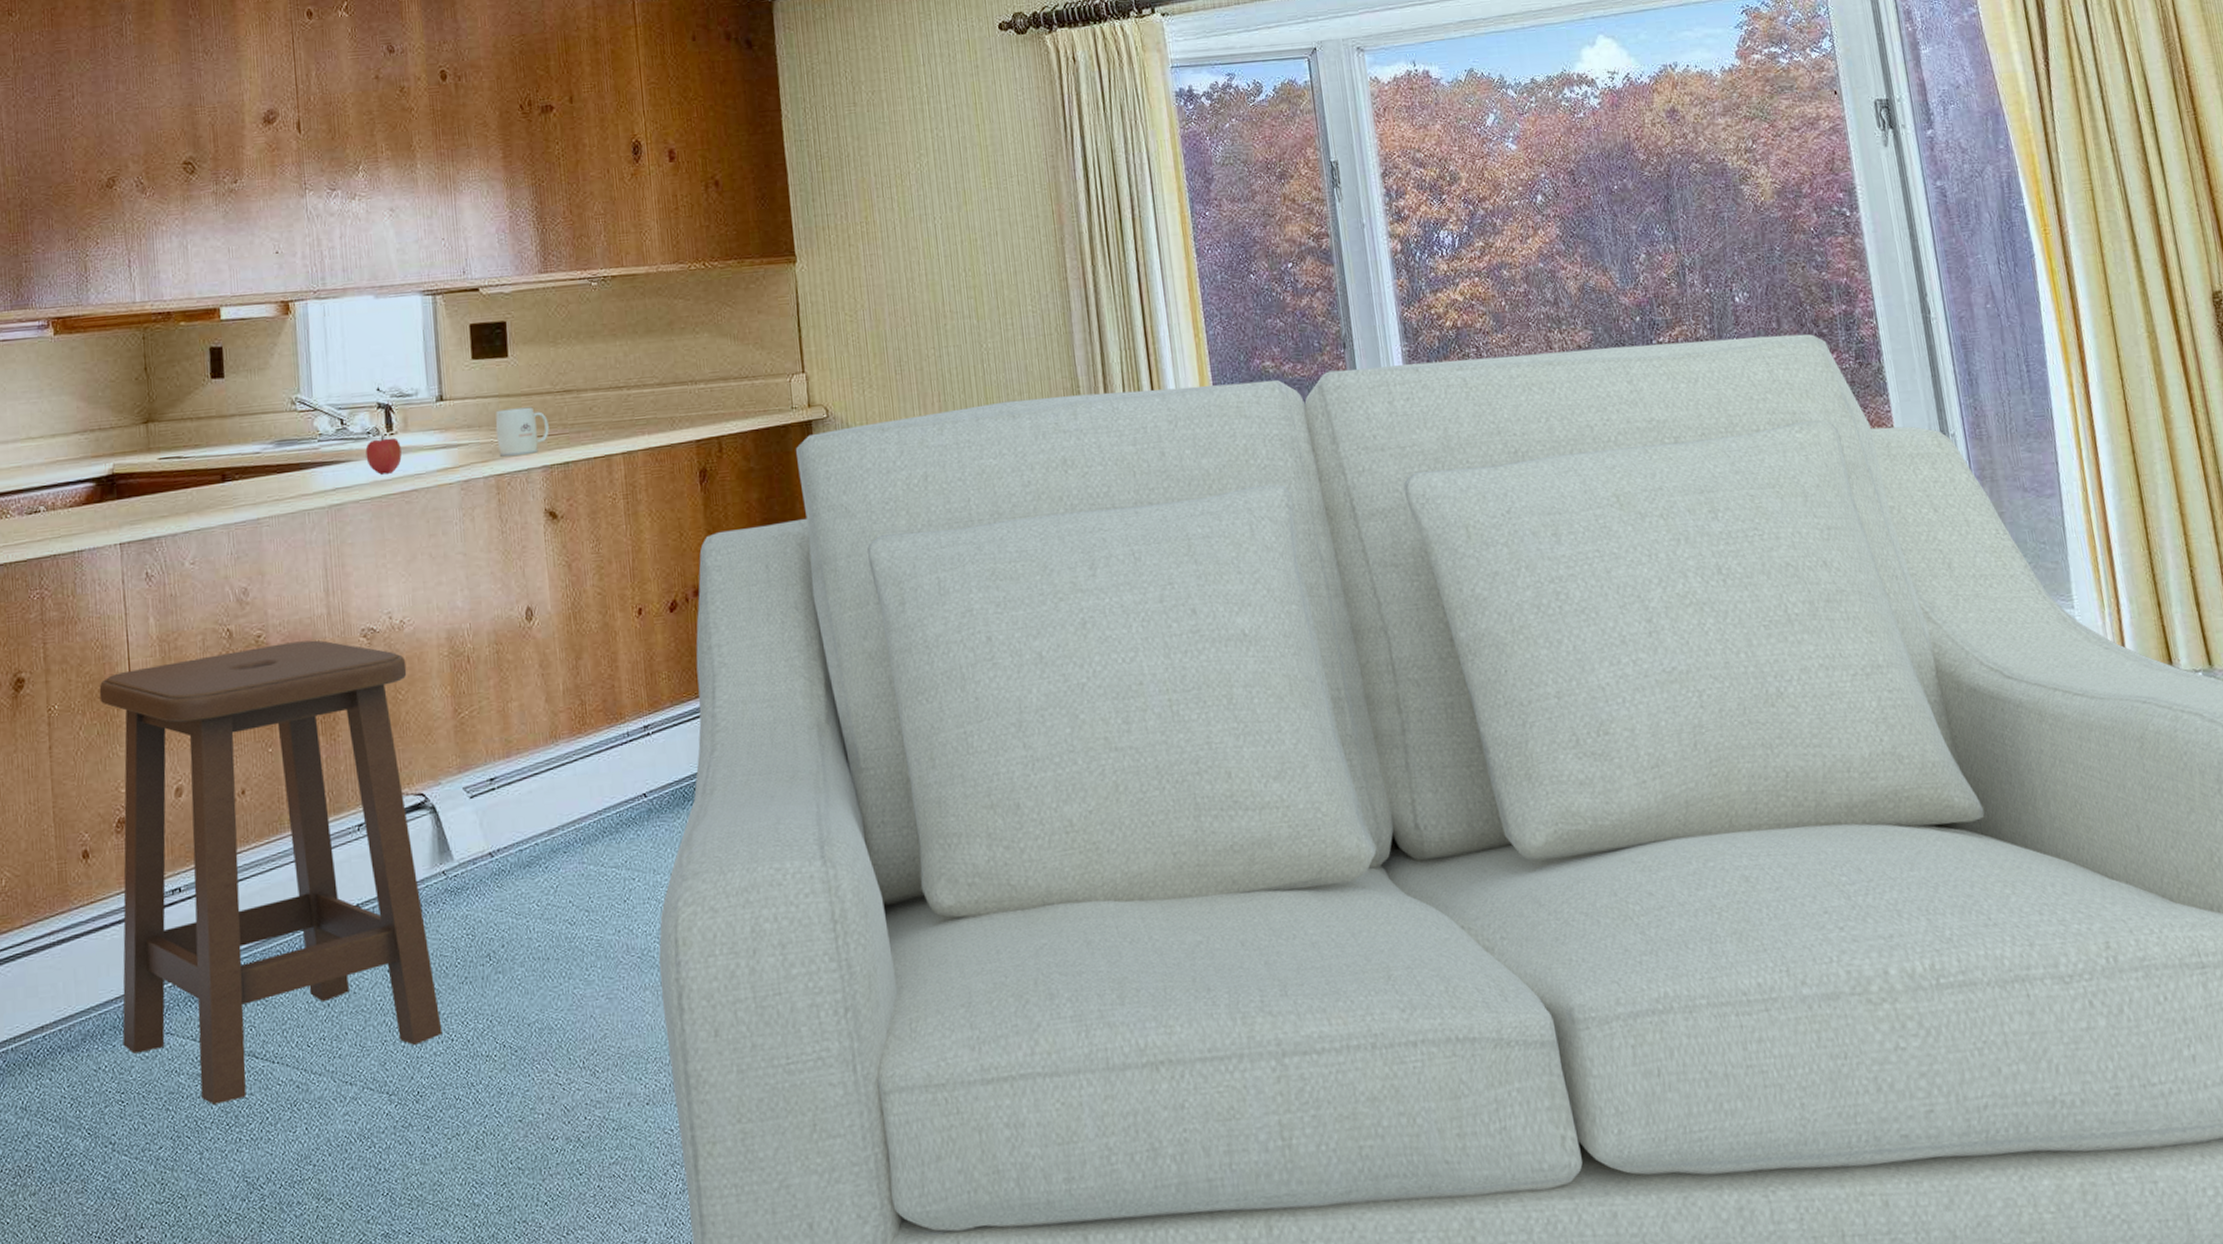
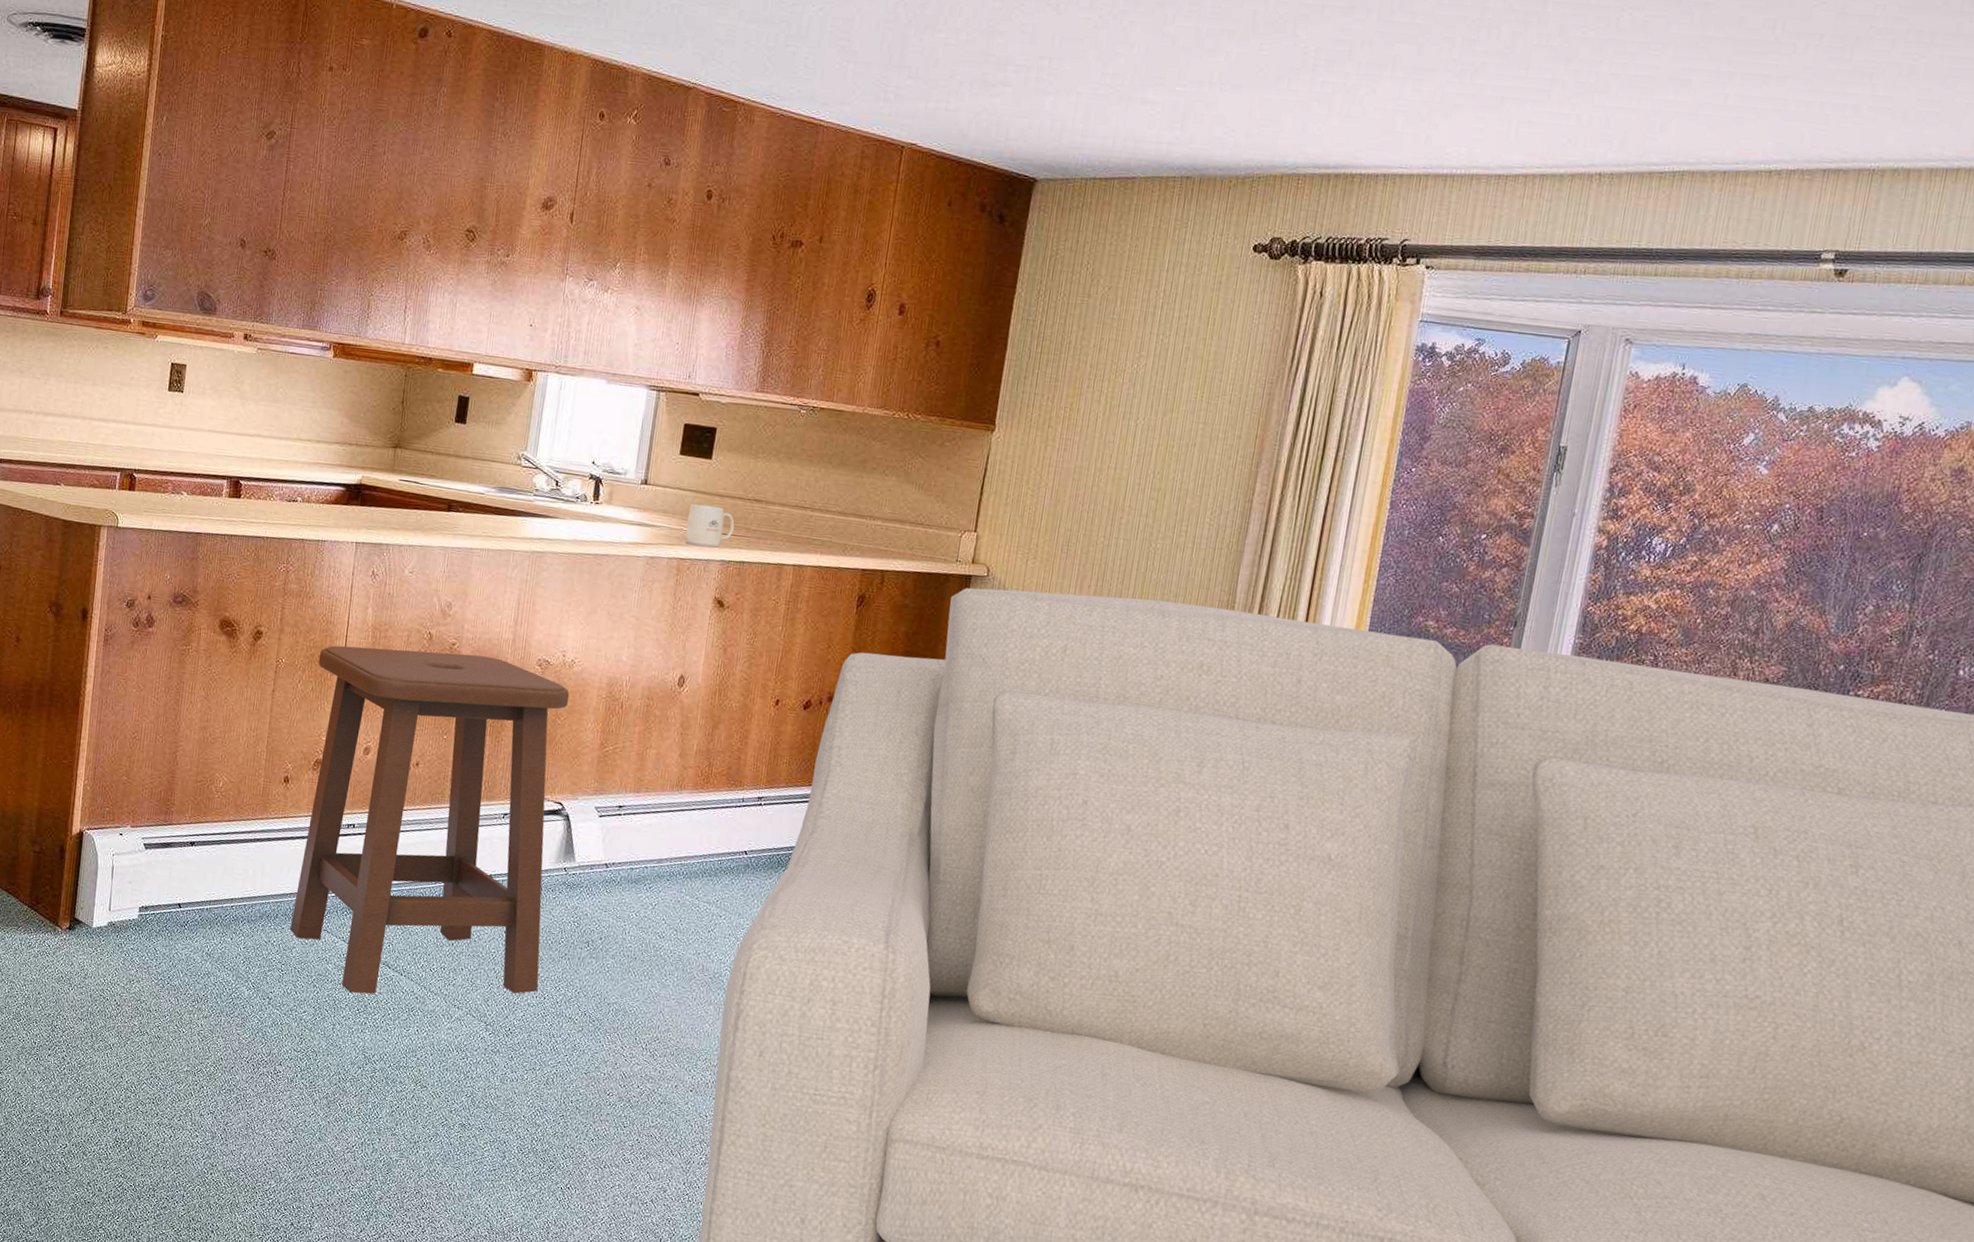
fruit: present [365,434,402,476] -> none [571,502,603,537]

